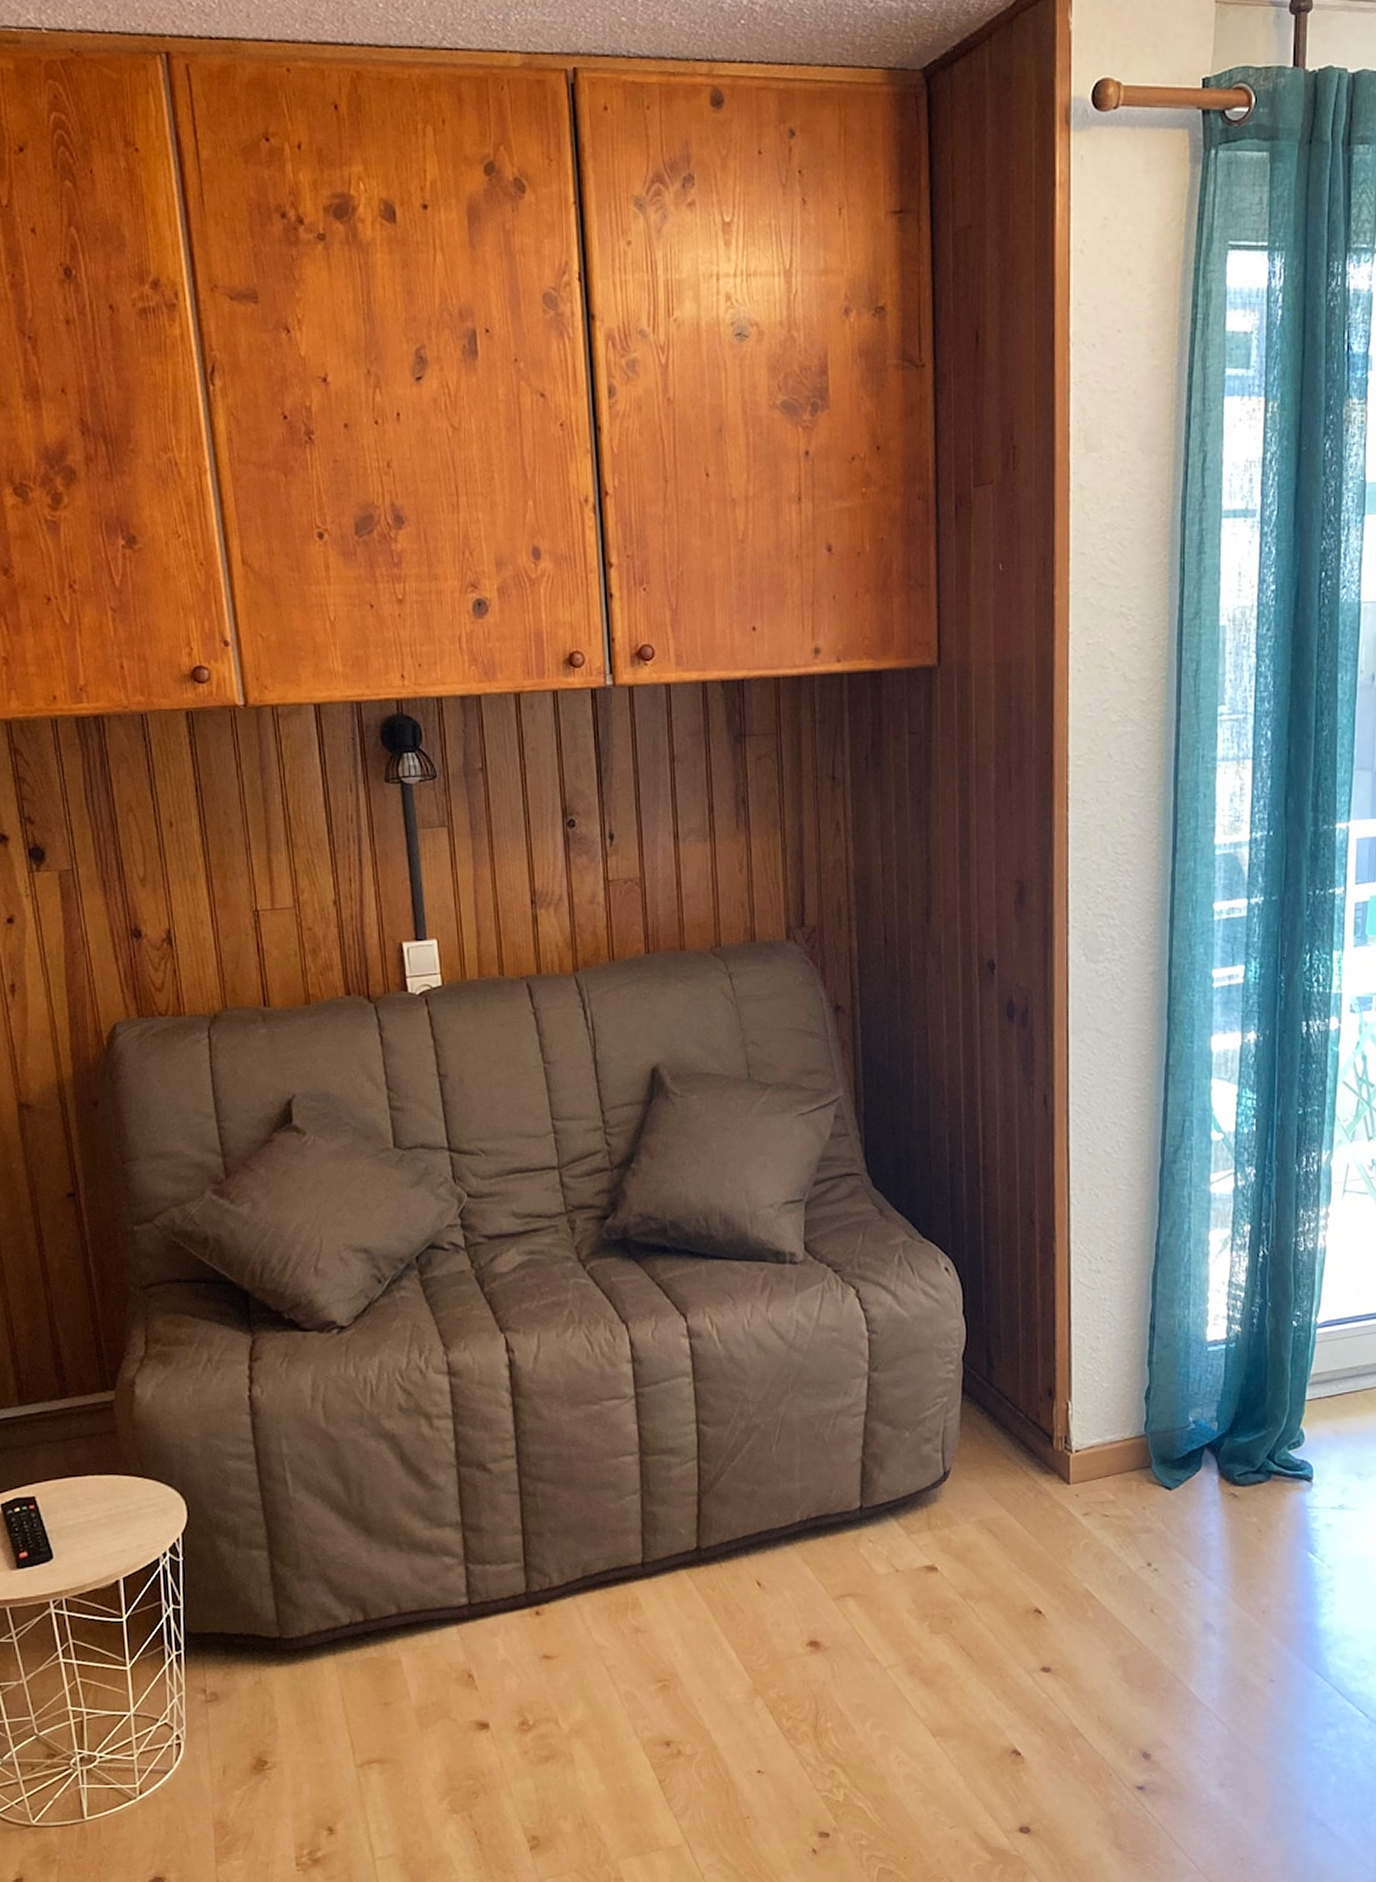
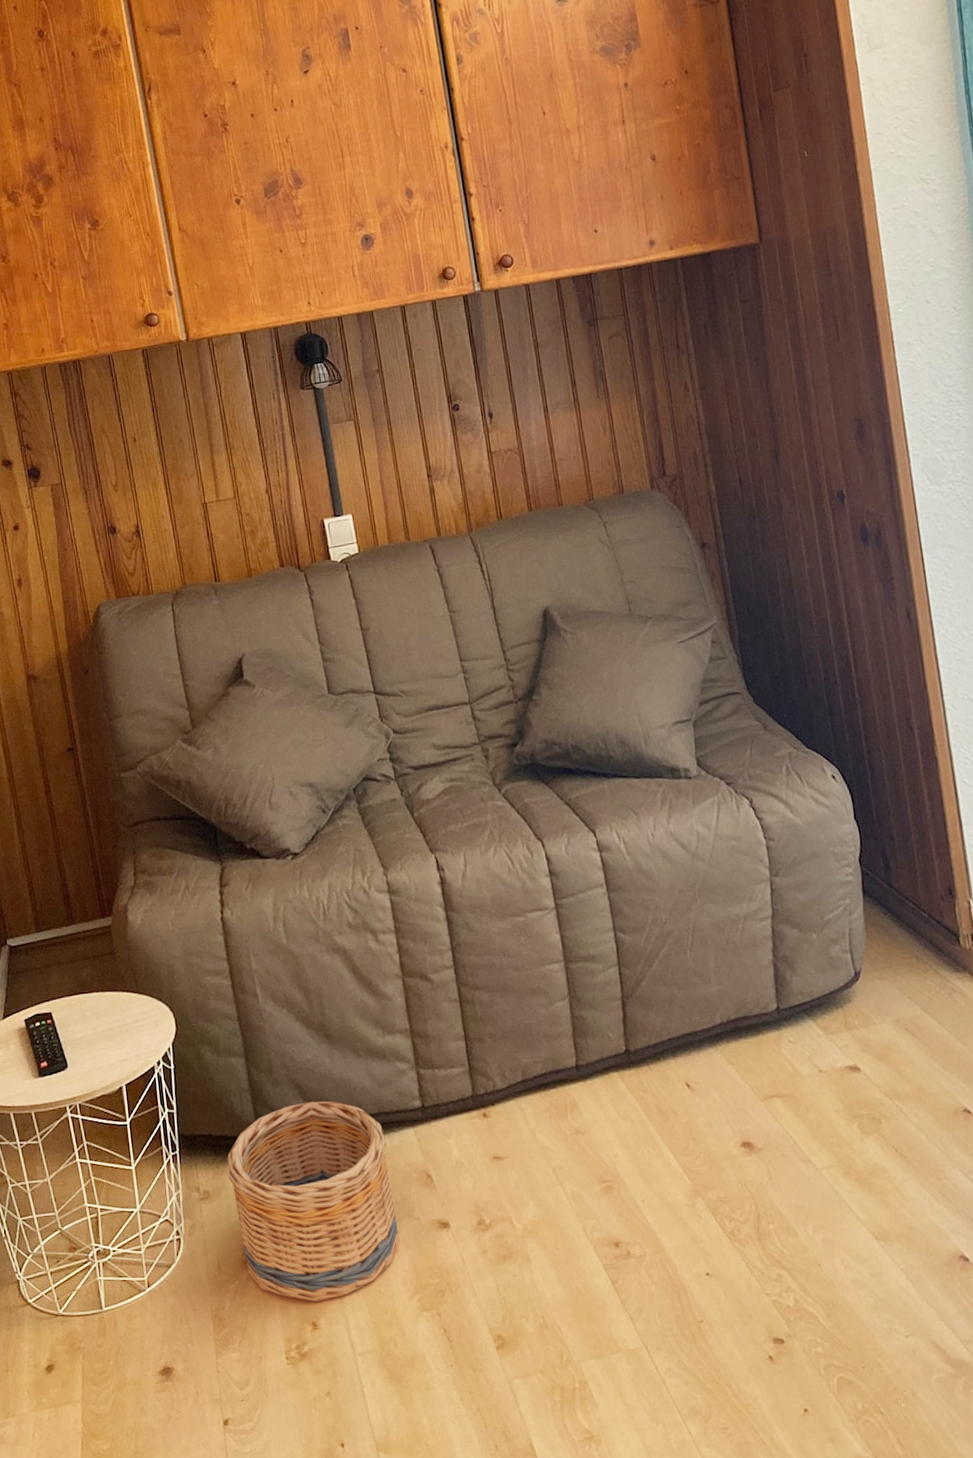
basket: none [240,1597,433,1807] -> present [226,1100,400,1302]

